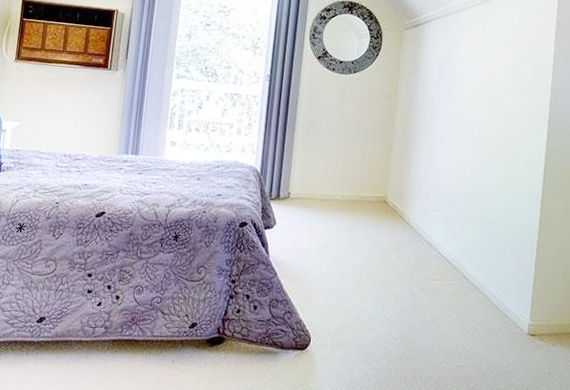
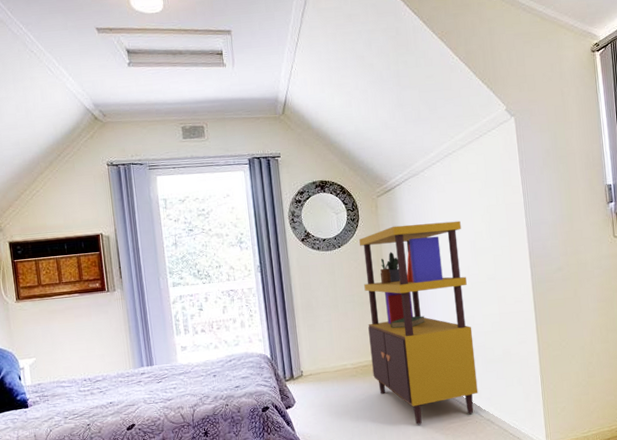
bookcase: none [362,62,485,275] -> present [359,220,478,425]

